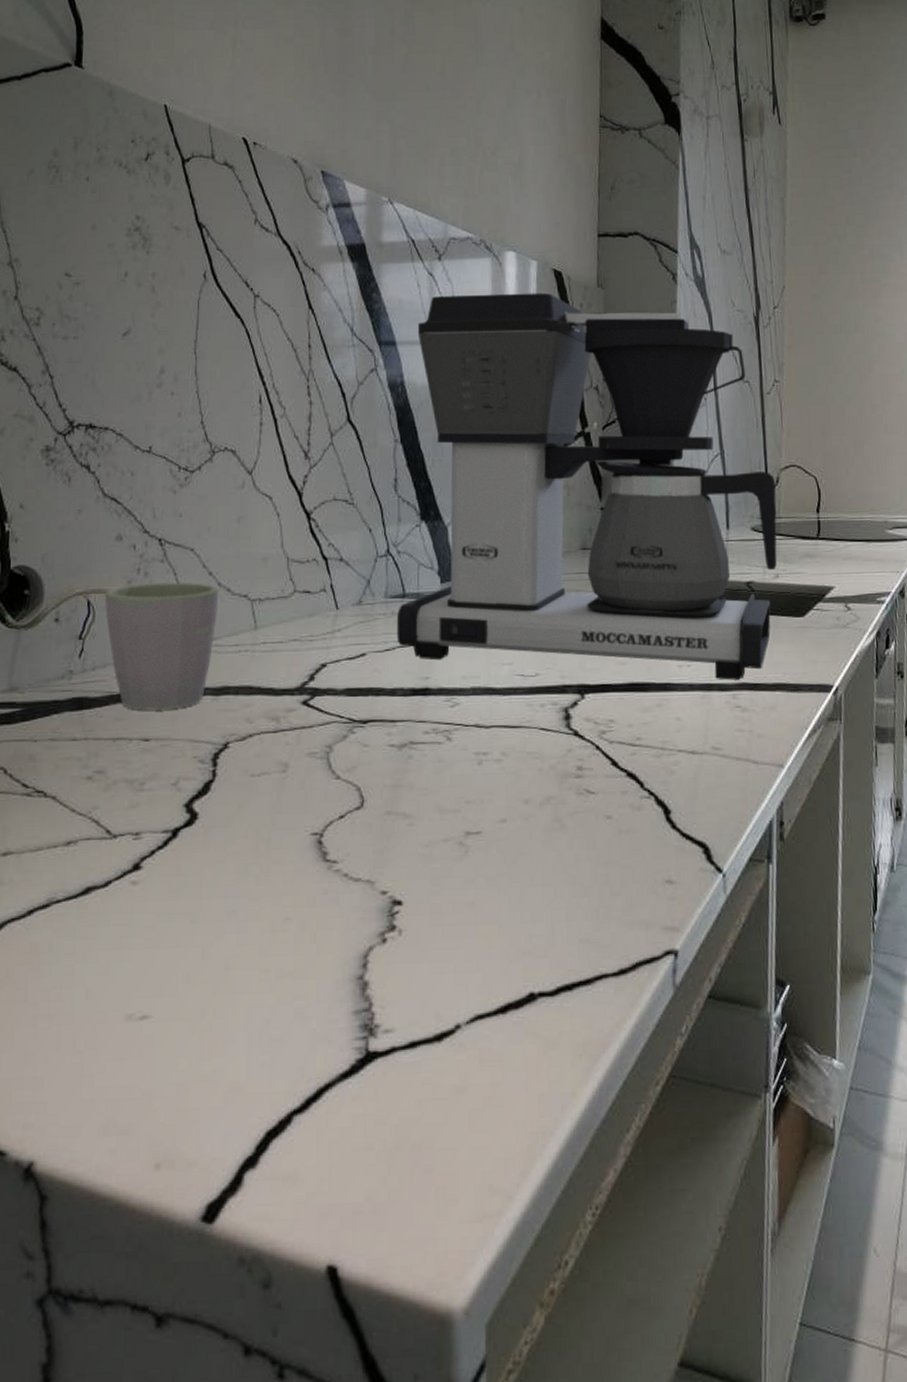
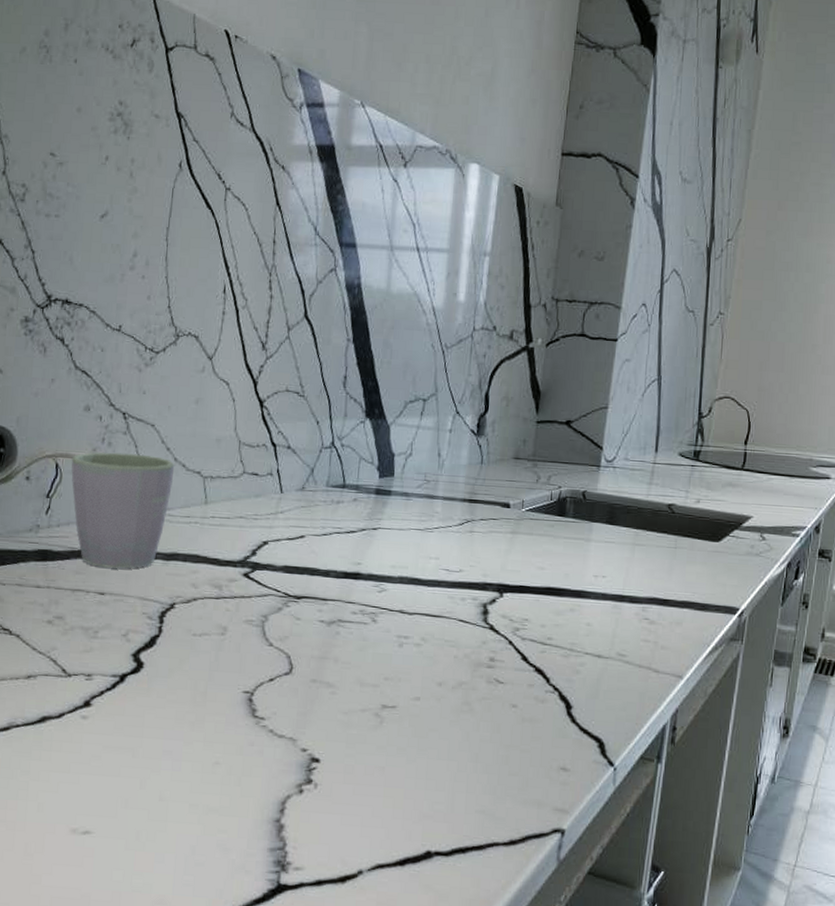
coffee maker: present [396,293,777,680] -> none [334,203,708,594]

